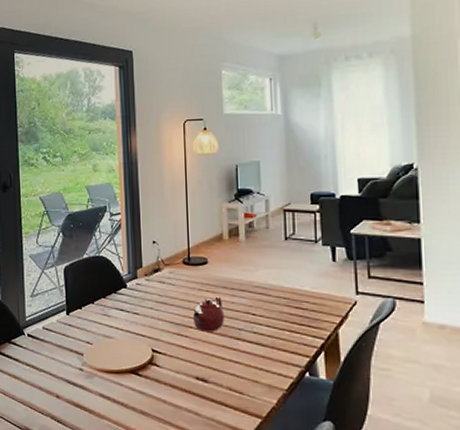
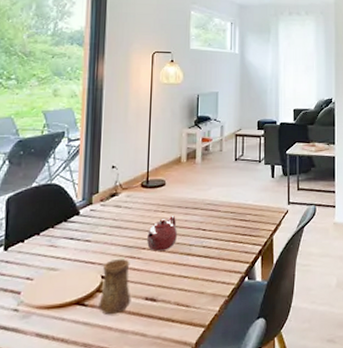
cup: none [152,335,182,389] -> present [98,259,131,315]

